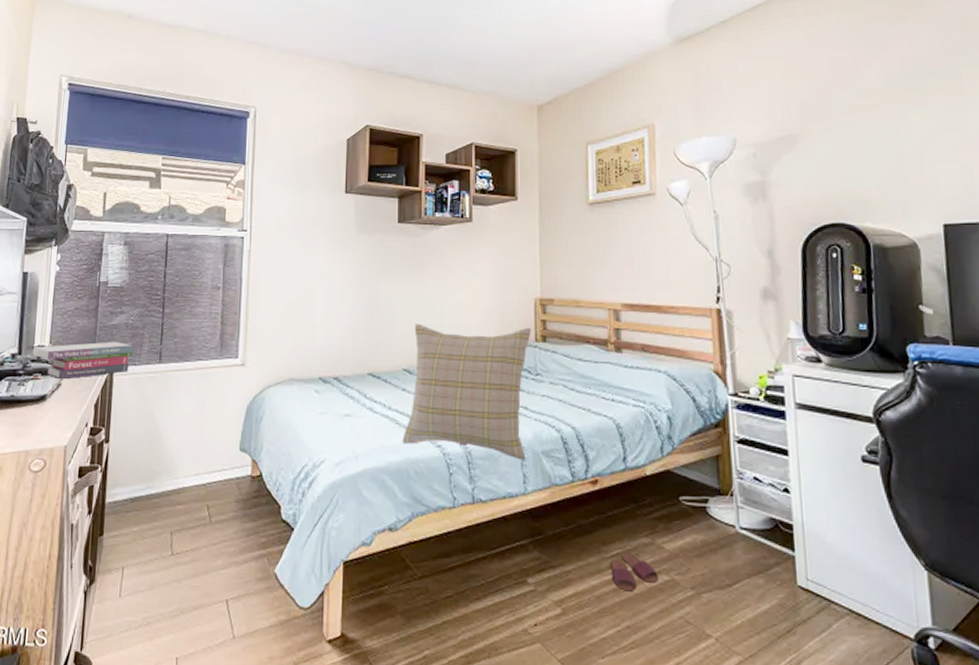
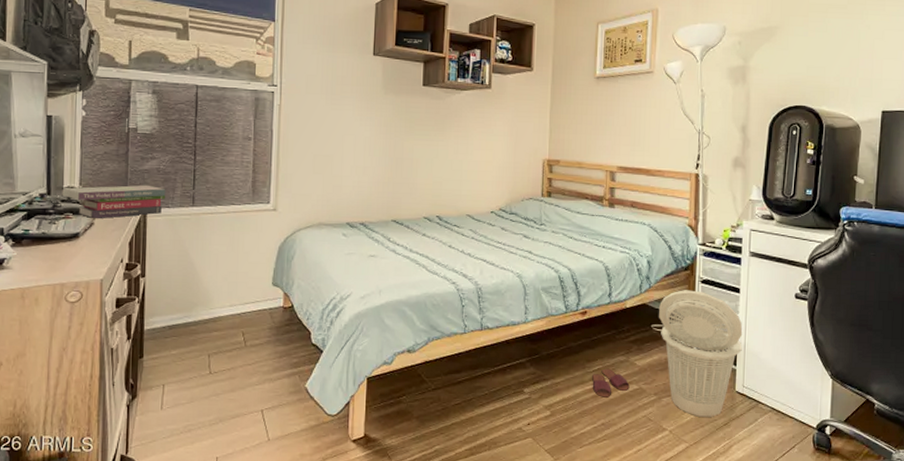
pillow: present [402,323,531,460] -> none [421,177,538,295]
laundry basket: none [687,452,800,621] -> present [659,290,743,417]

